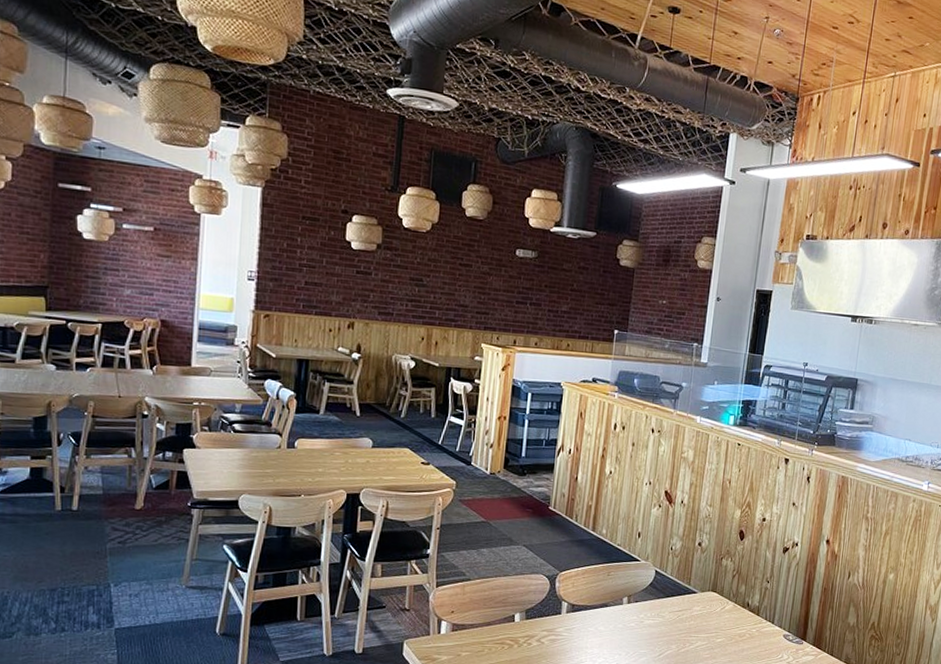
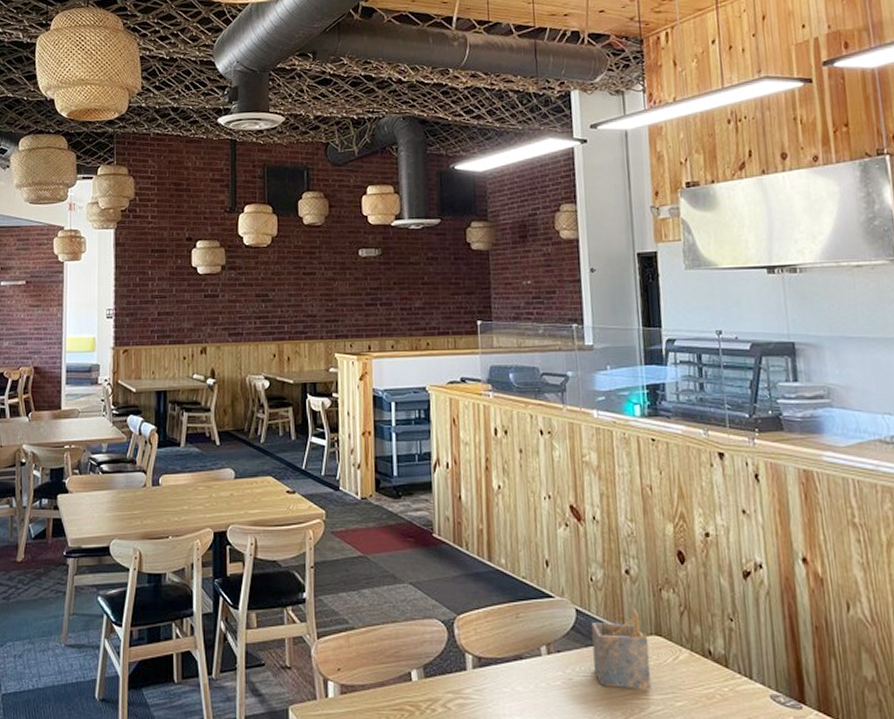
napkin holder: none [661,572,706,630] -> present [591,609,651,690]

